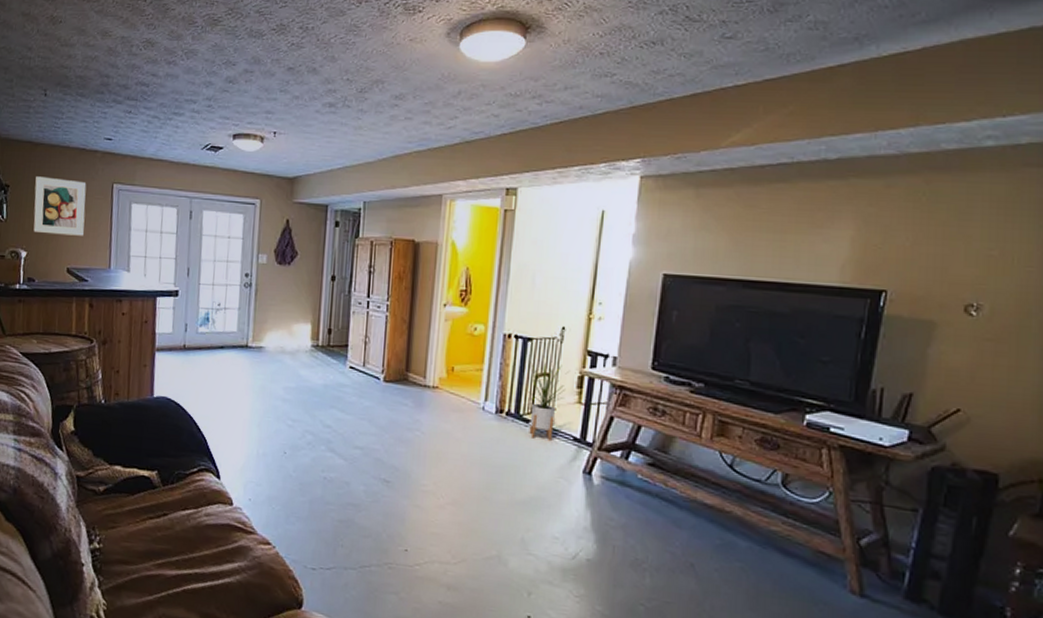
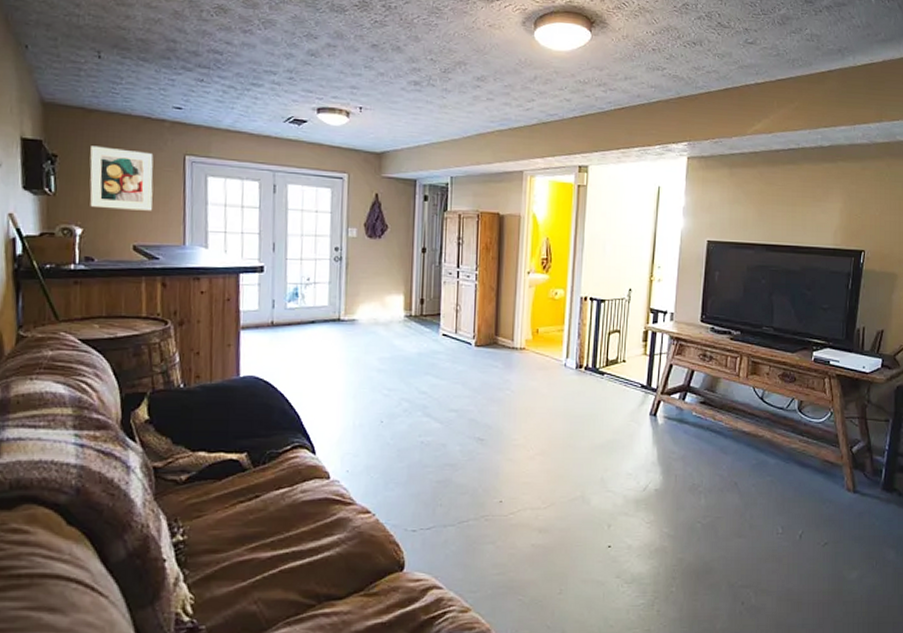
house plant: present [525,360,568,442] -> none [600,318,635,390]

